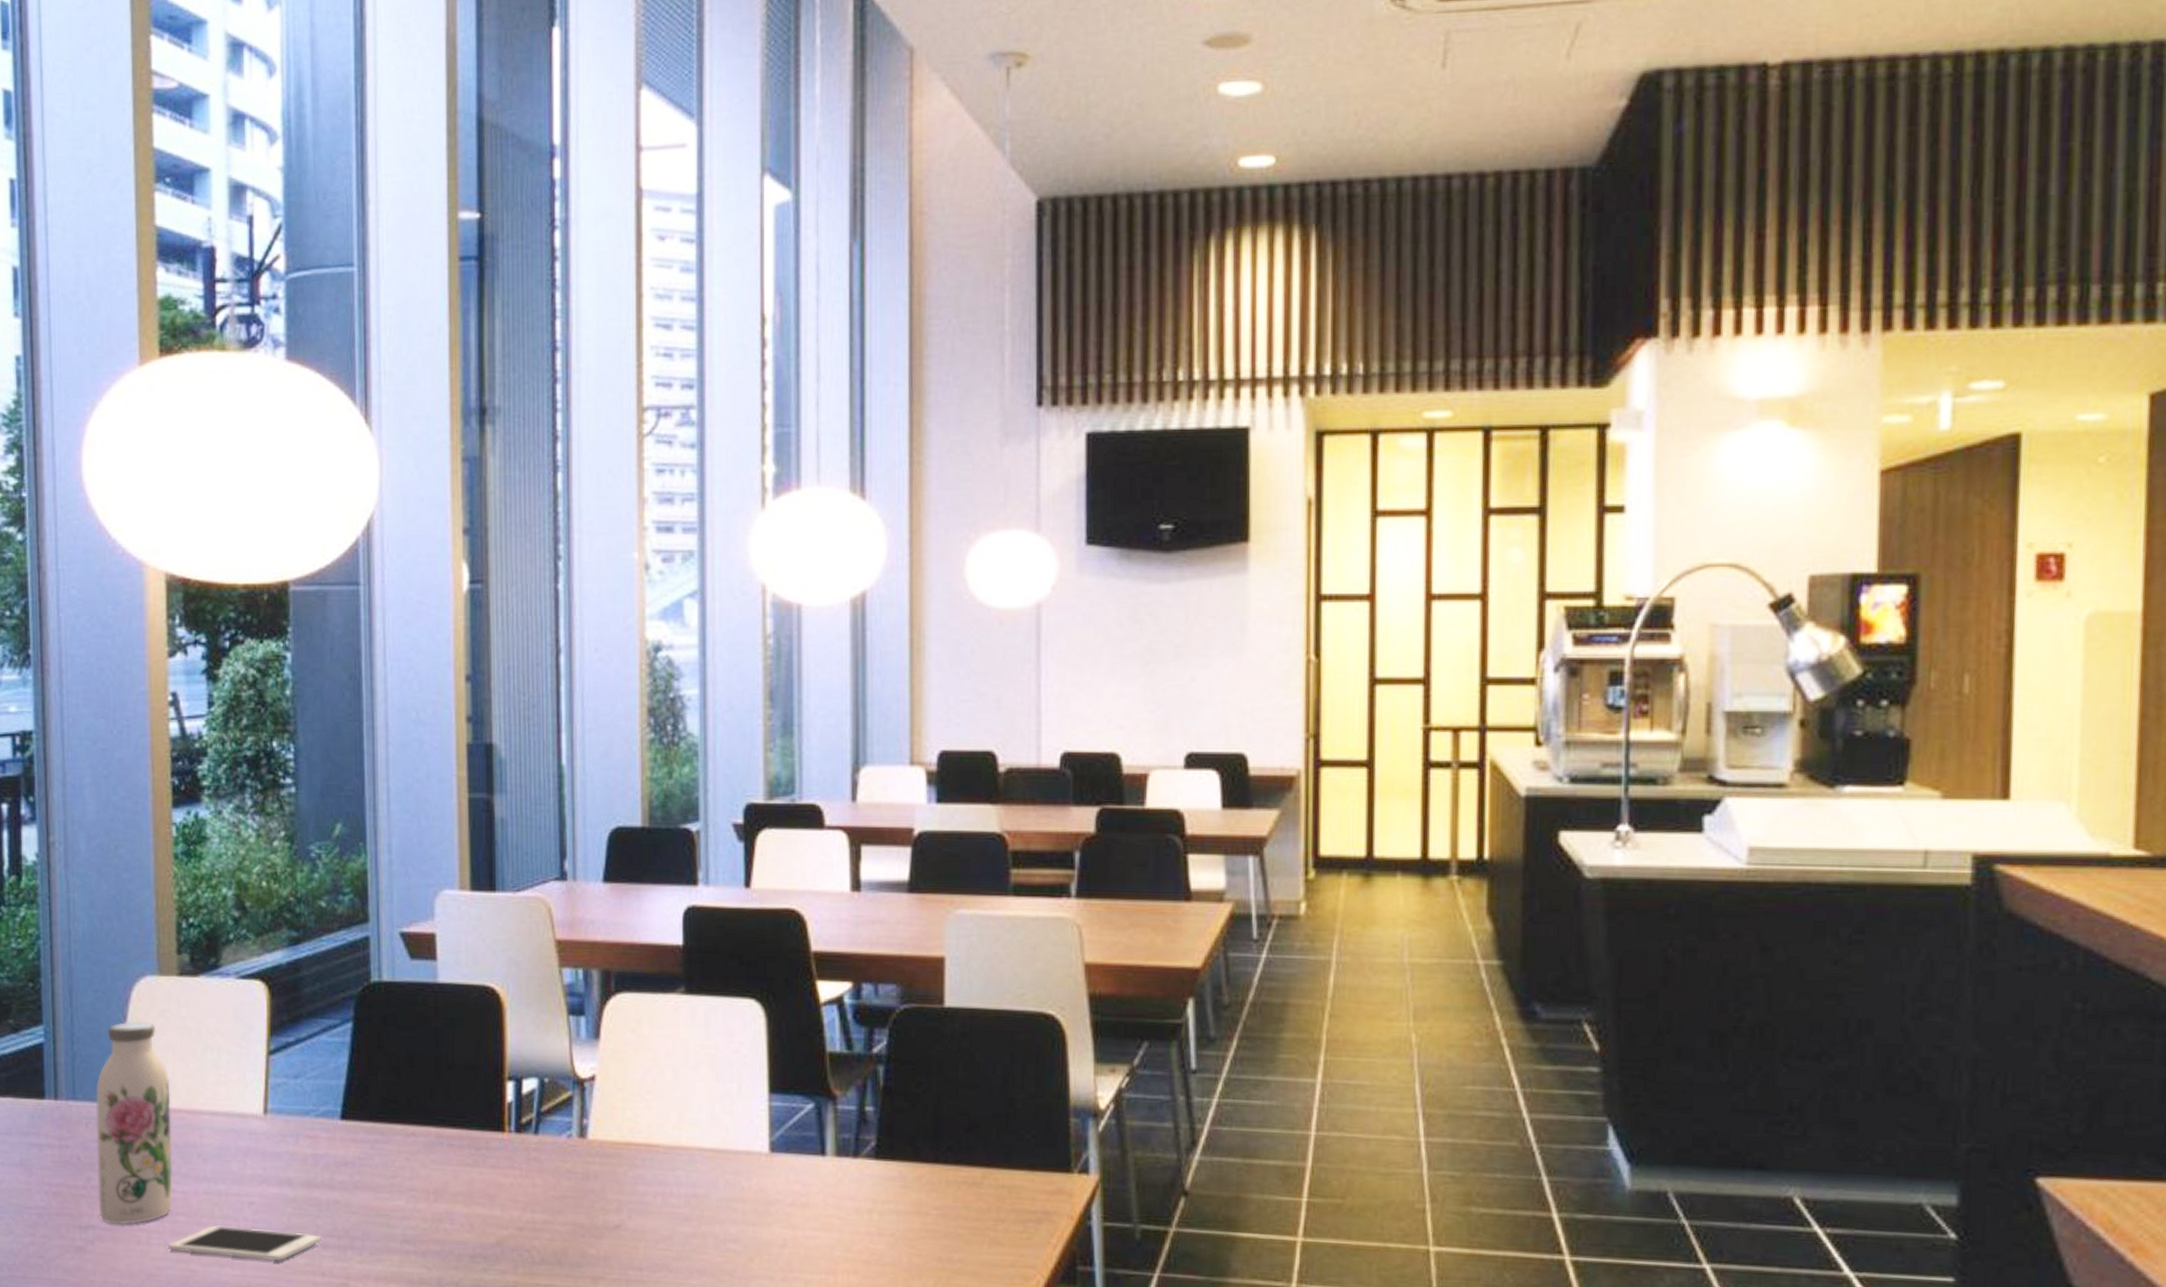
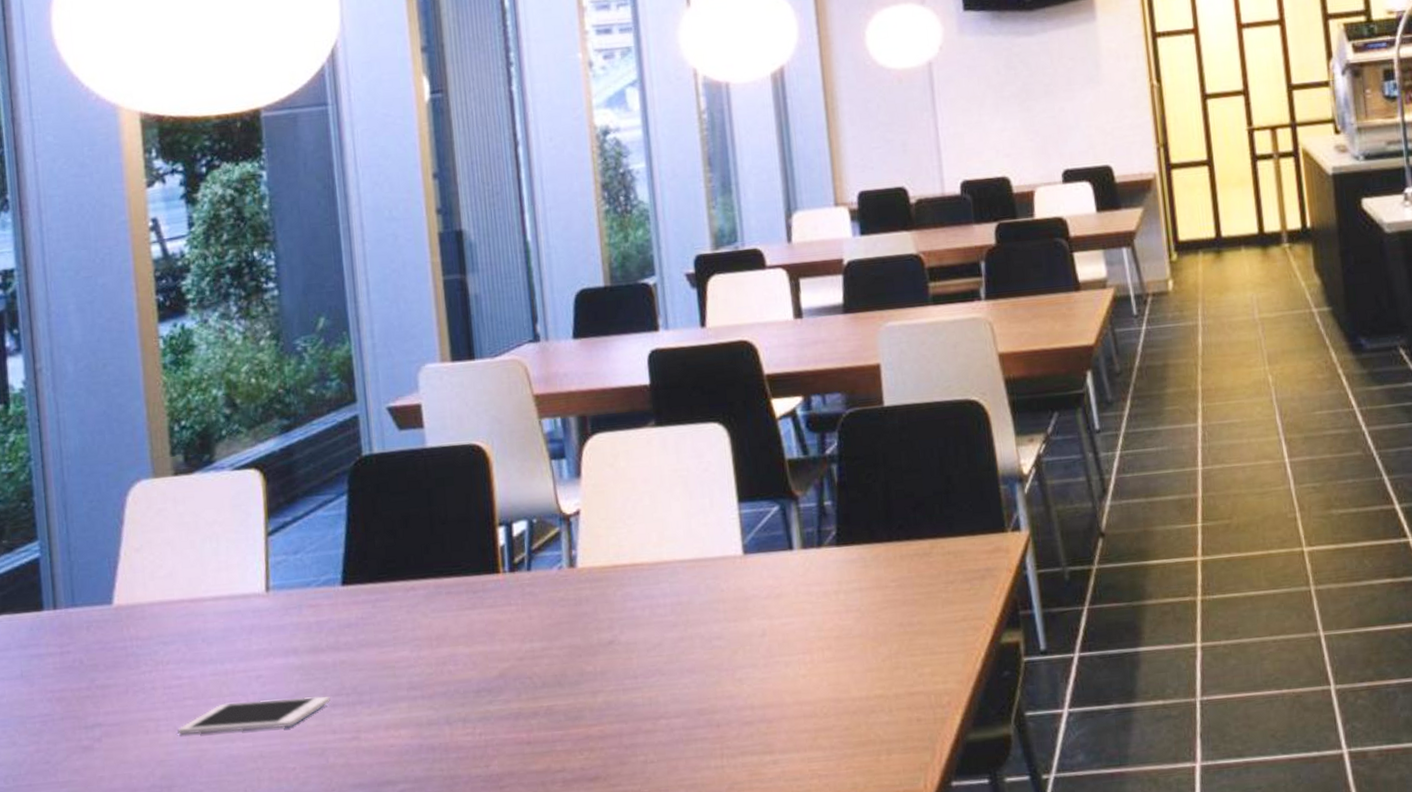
water bottle: present [96,1021,173,1225] -> none [96,523,180,719]

